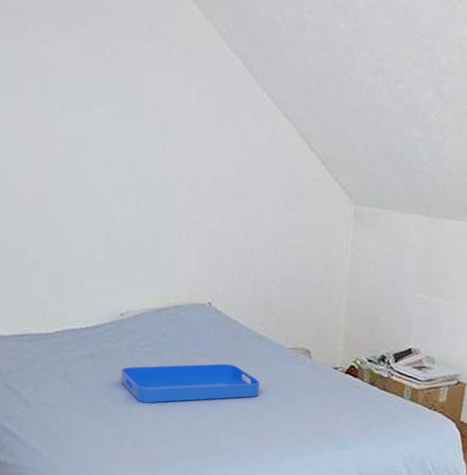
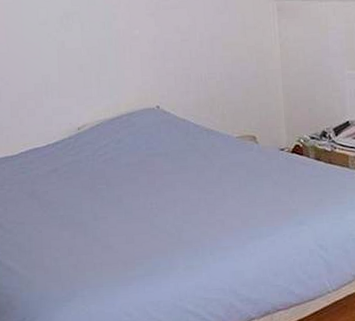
serving tray: present [121,363,260,403] -> none [84,159,214,208]

